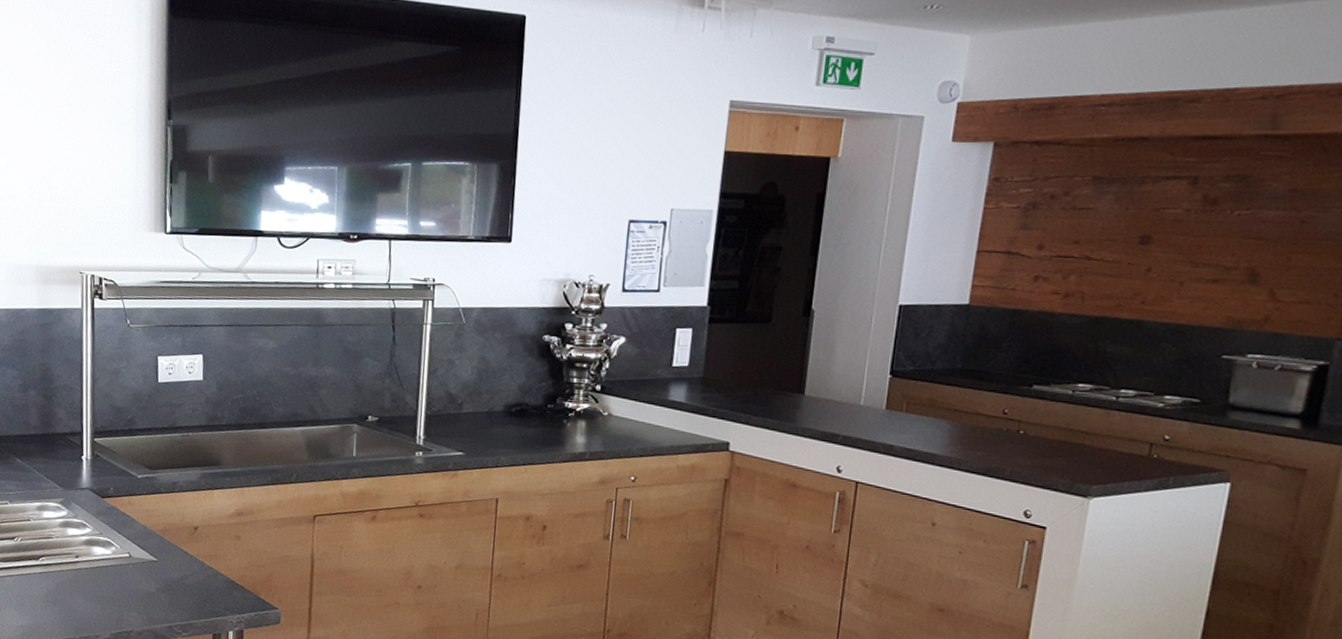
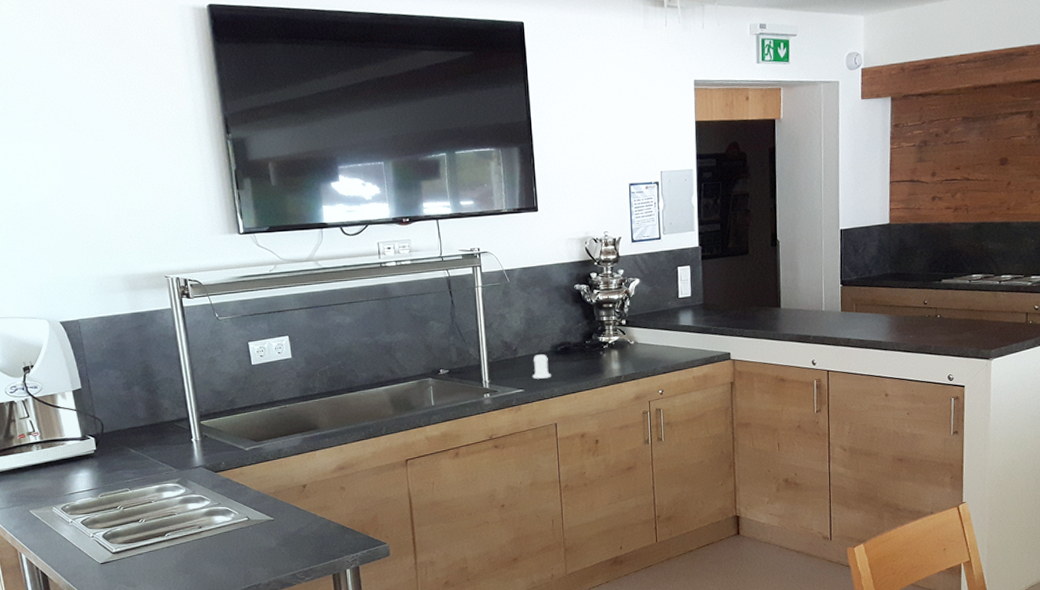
salt shaker: none [477,413,500,443] -> present [532,354,551,379]

